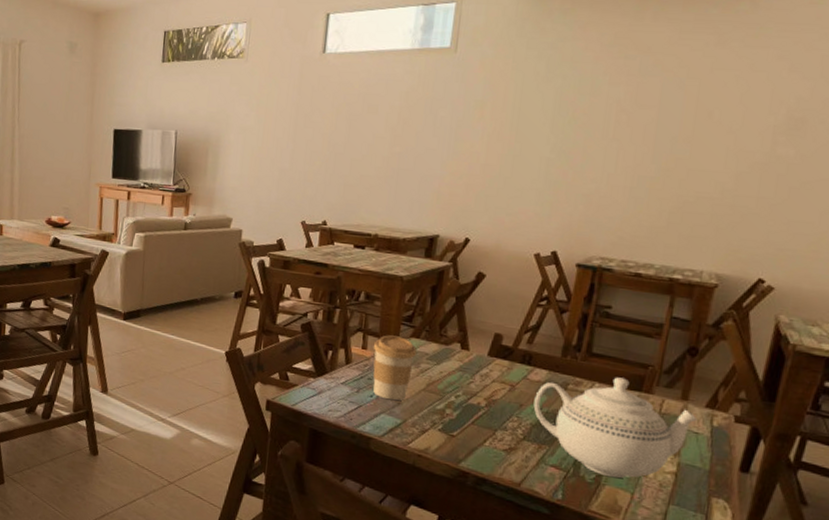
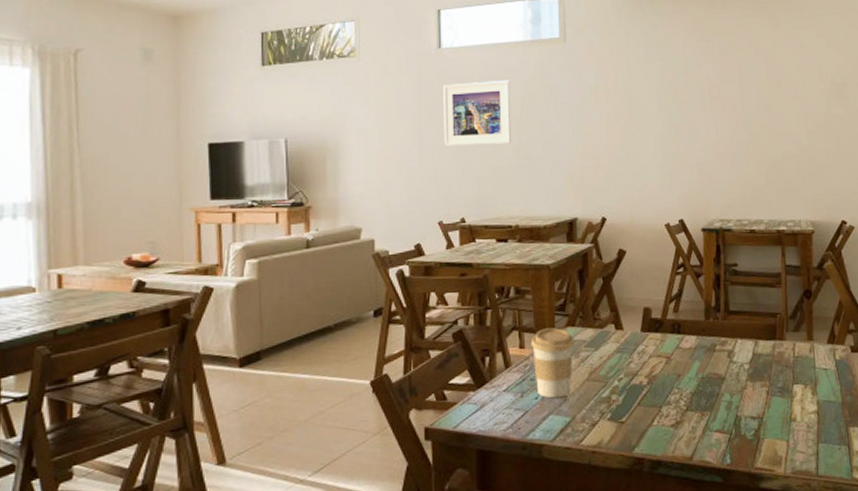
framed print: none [316,88,391,154] -> present [443,79,511,146]
teapot: present [533,377,698,478] -> none [689,330,824,430]

